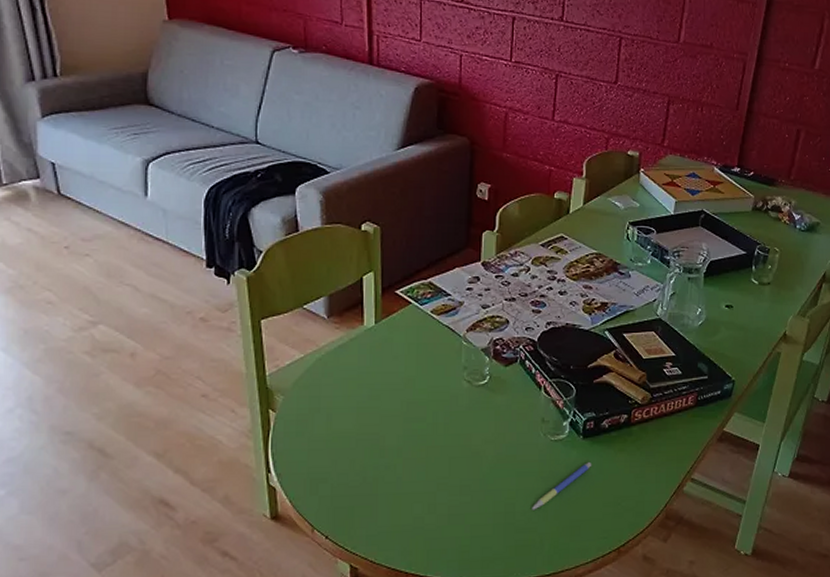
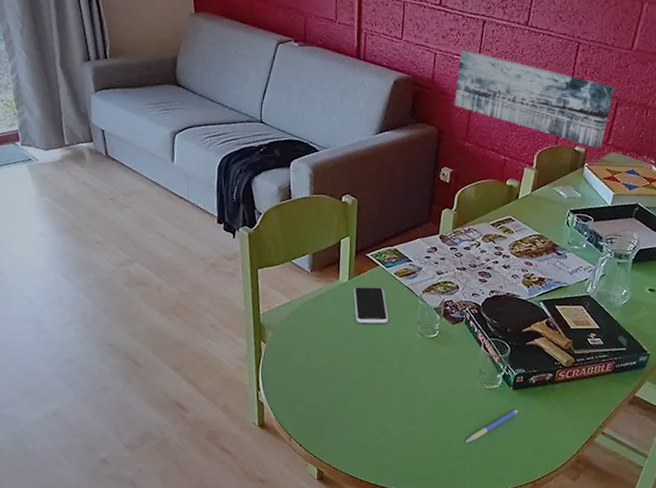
smartphone: none [382,330,428,376] -> present [353,286,389,324]
wall art: none [487,49,665,151] -> present [455,49,615,148]

